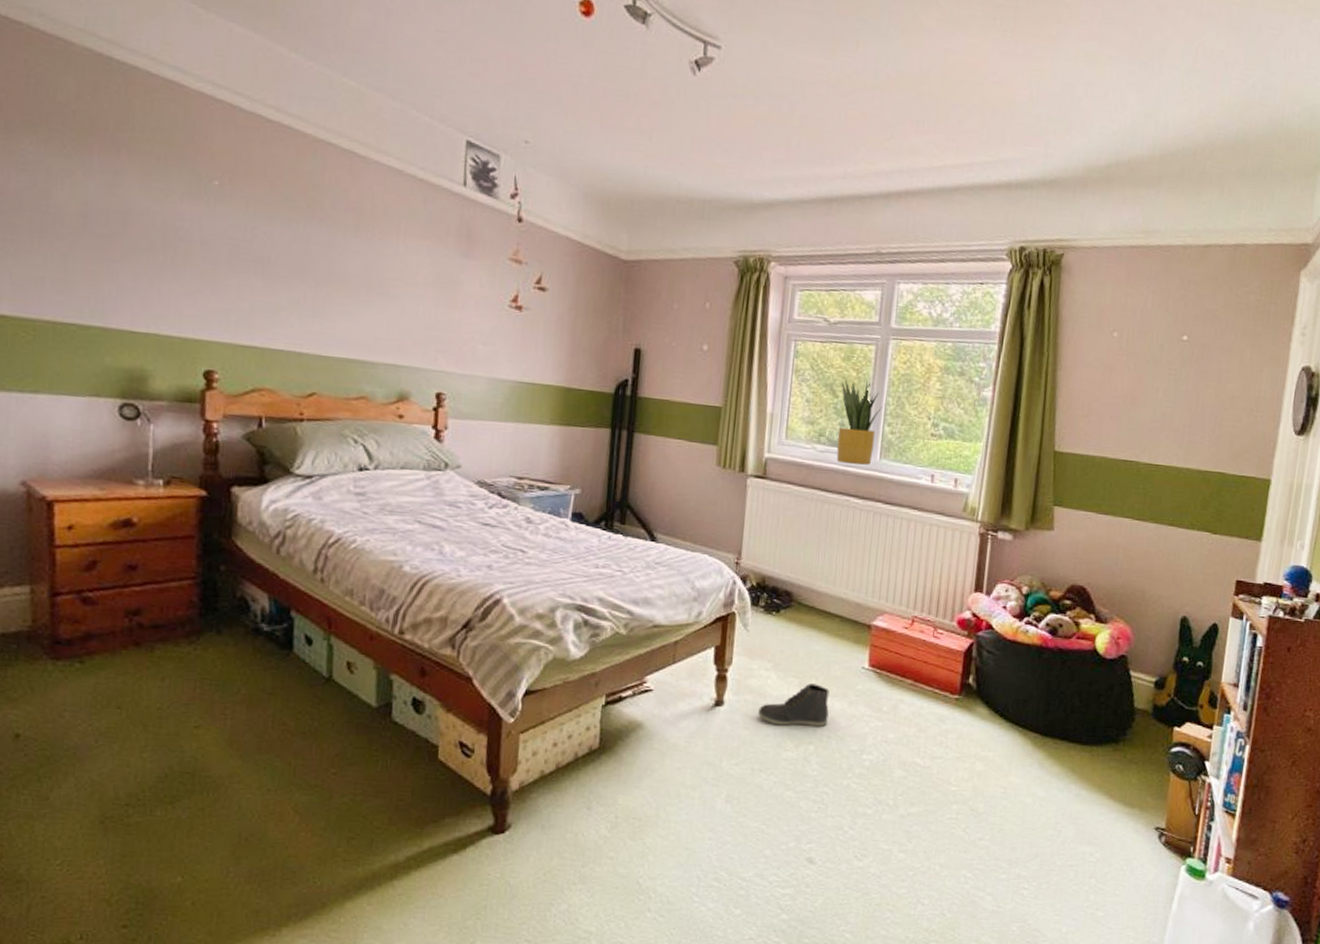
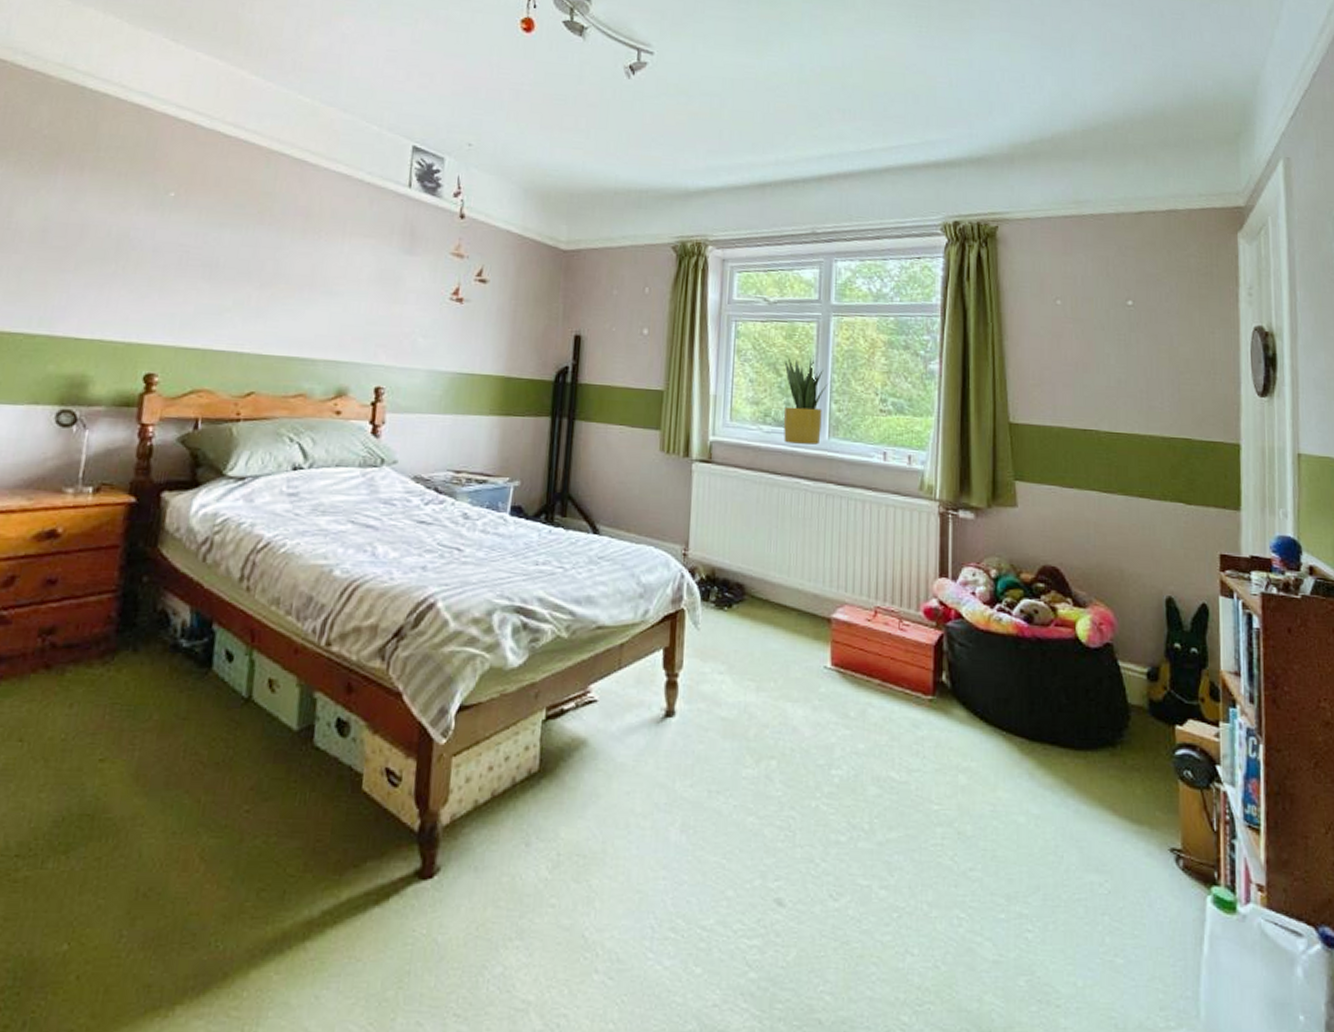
sneaker: present [758,683,830,727] -> none [713,687,791,738]

